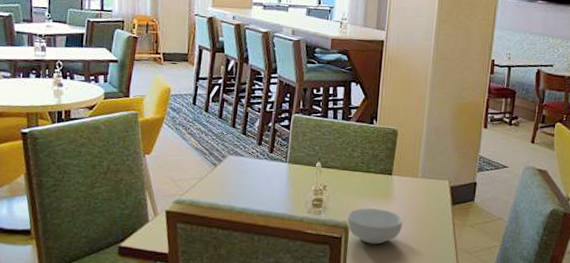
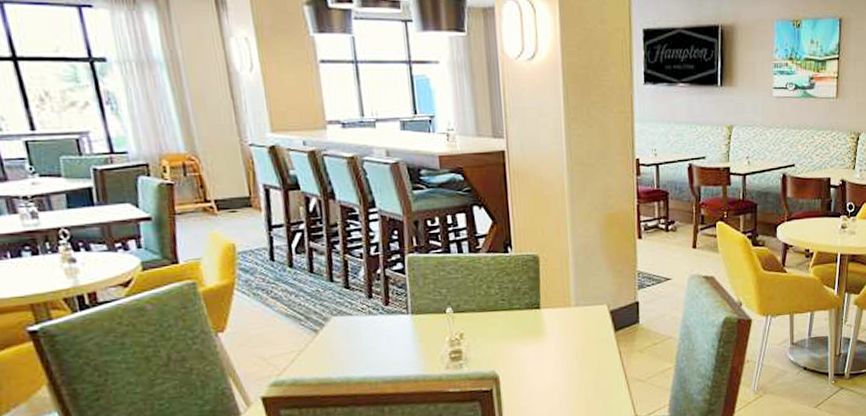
cereal bowl: present [346,207,403,245] -> none [494,349,562,392]

